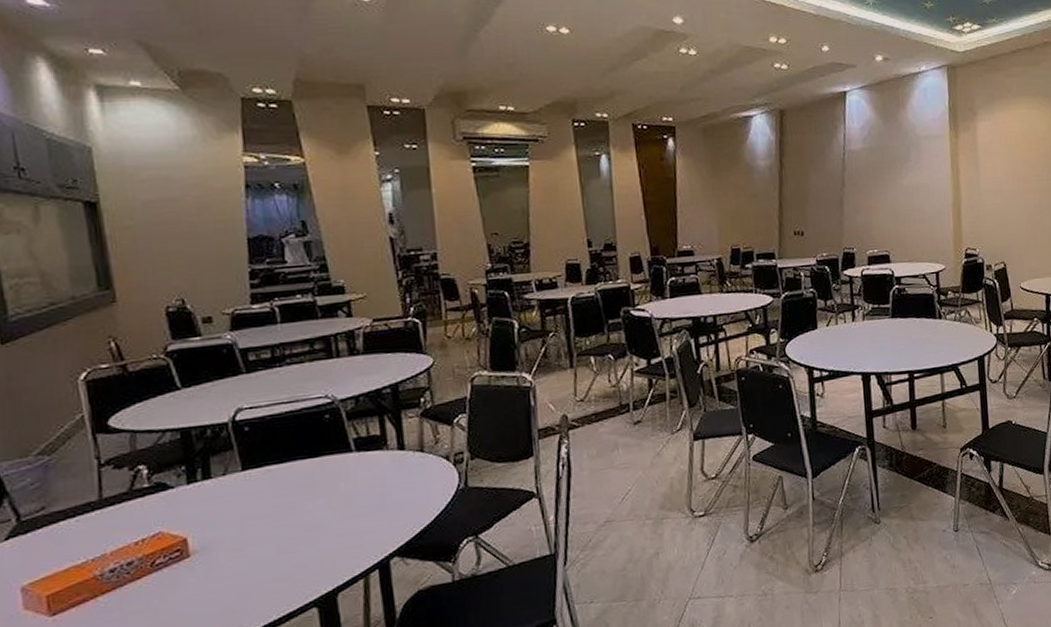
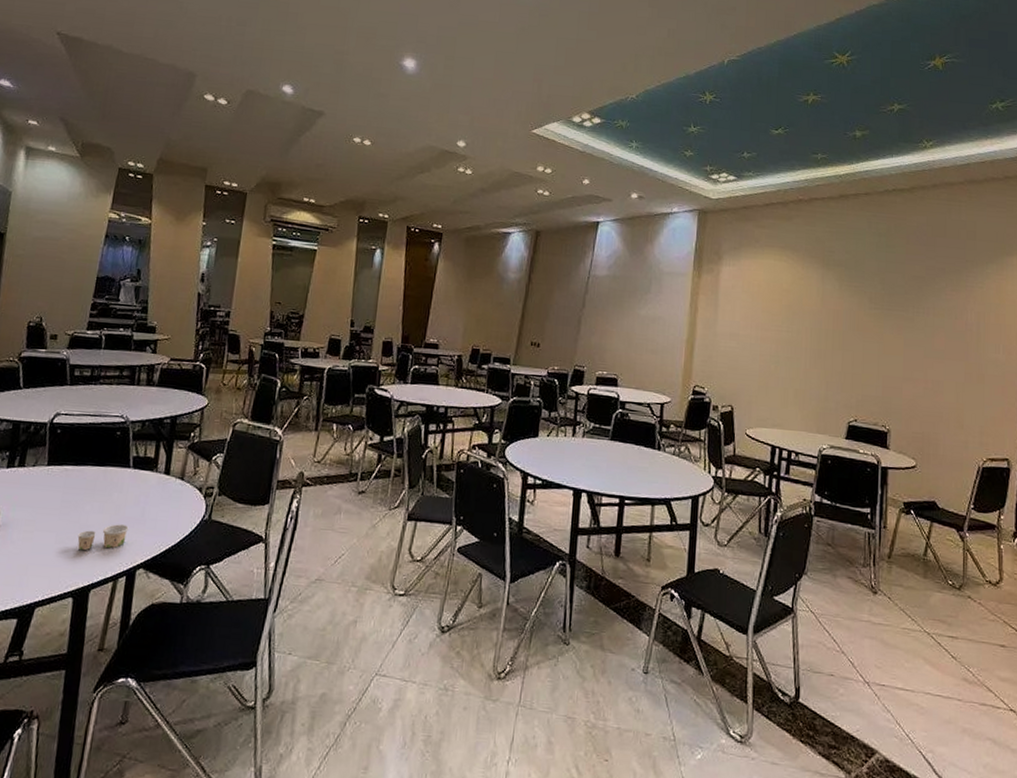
paper cup: none [305,515,369,555] -> present [77,524,129,551]

